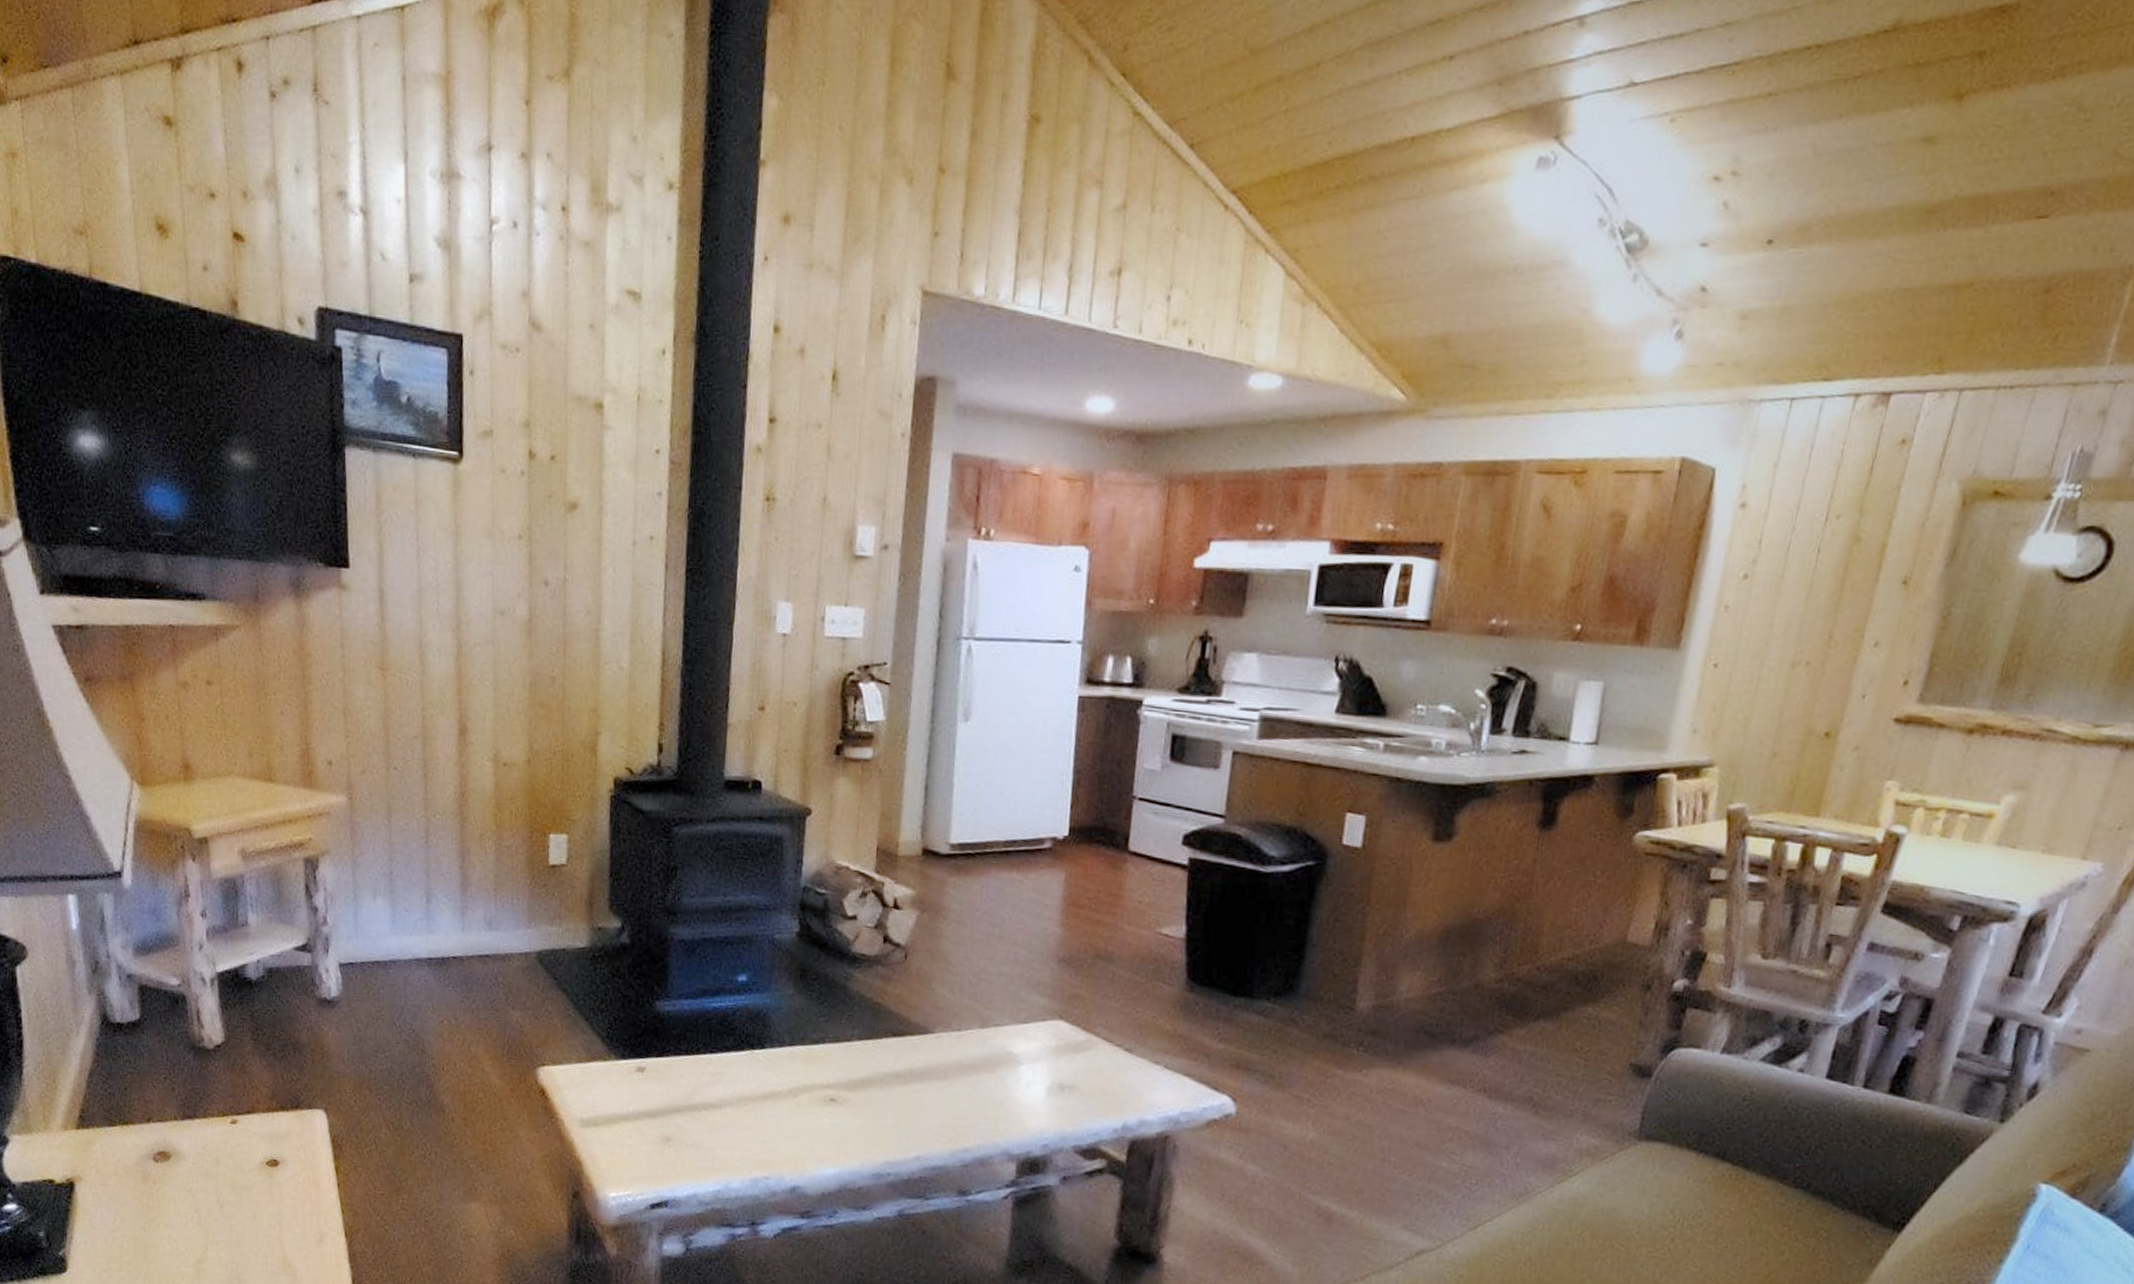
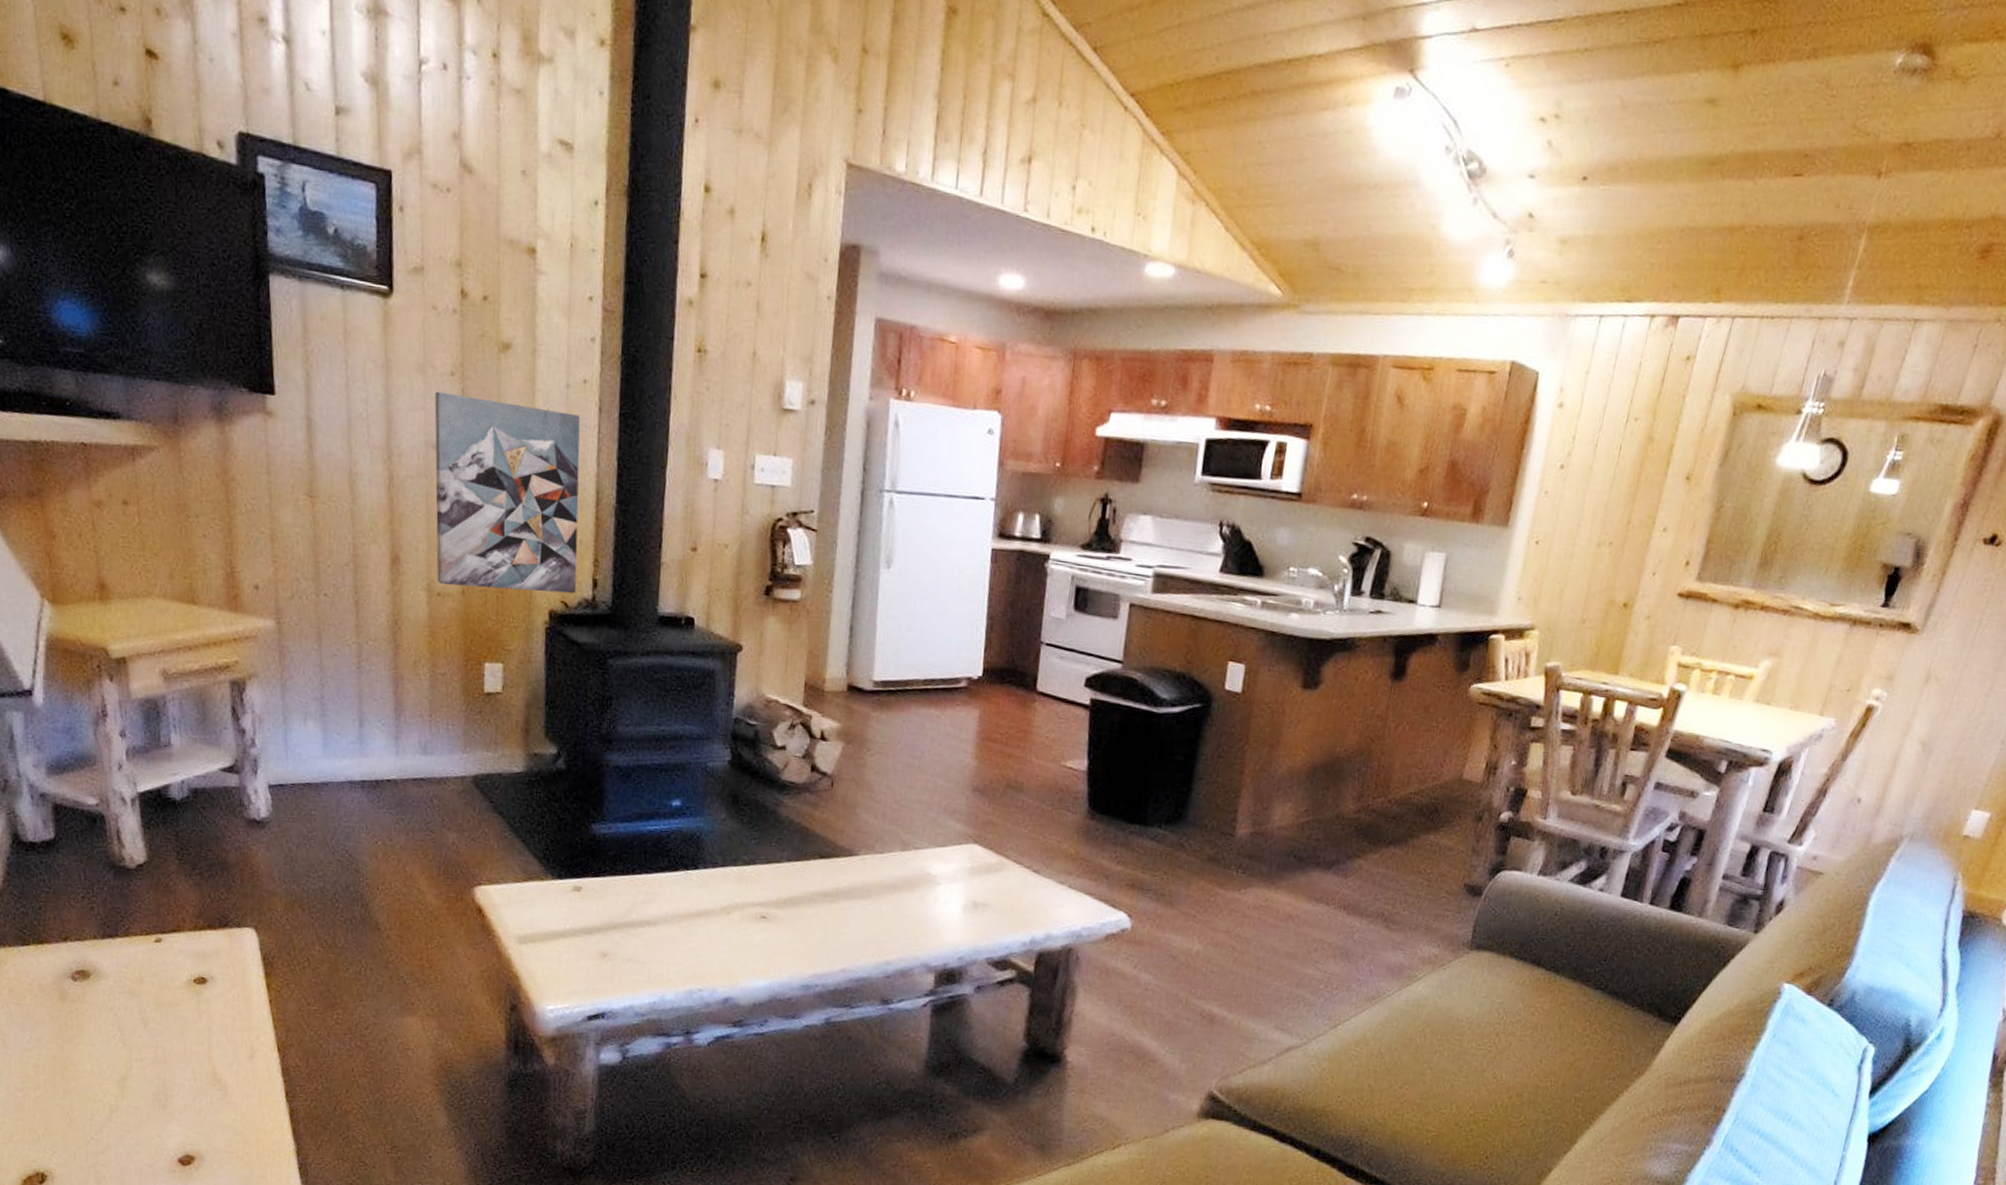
wall art: none [502,556,647,760] -> present [434,391,581,594]

